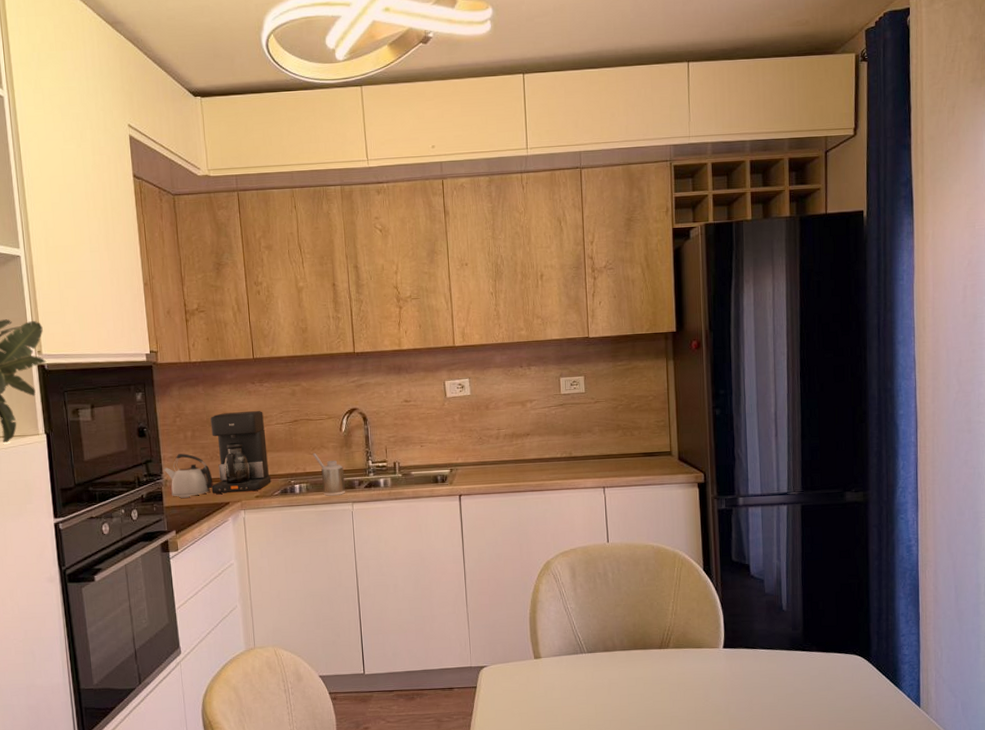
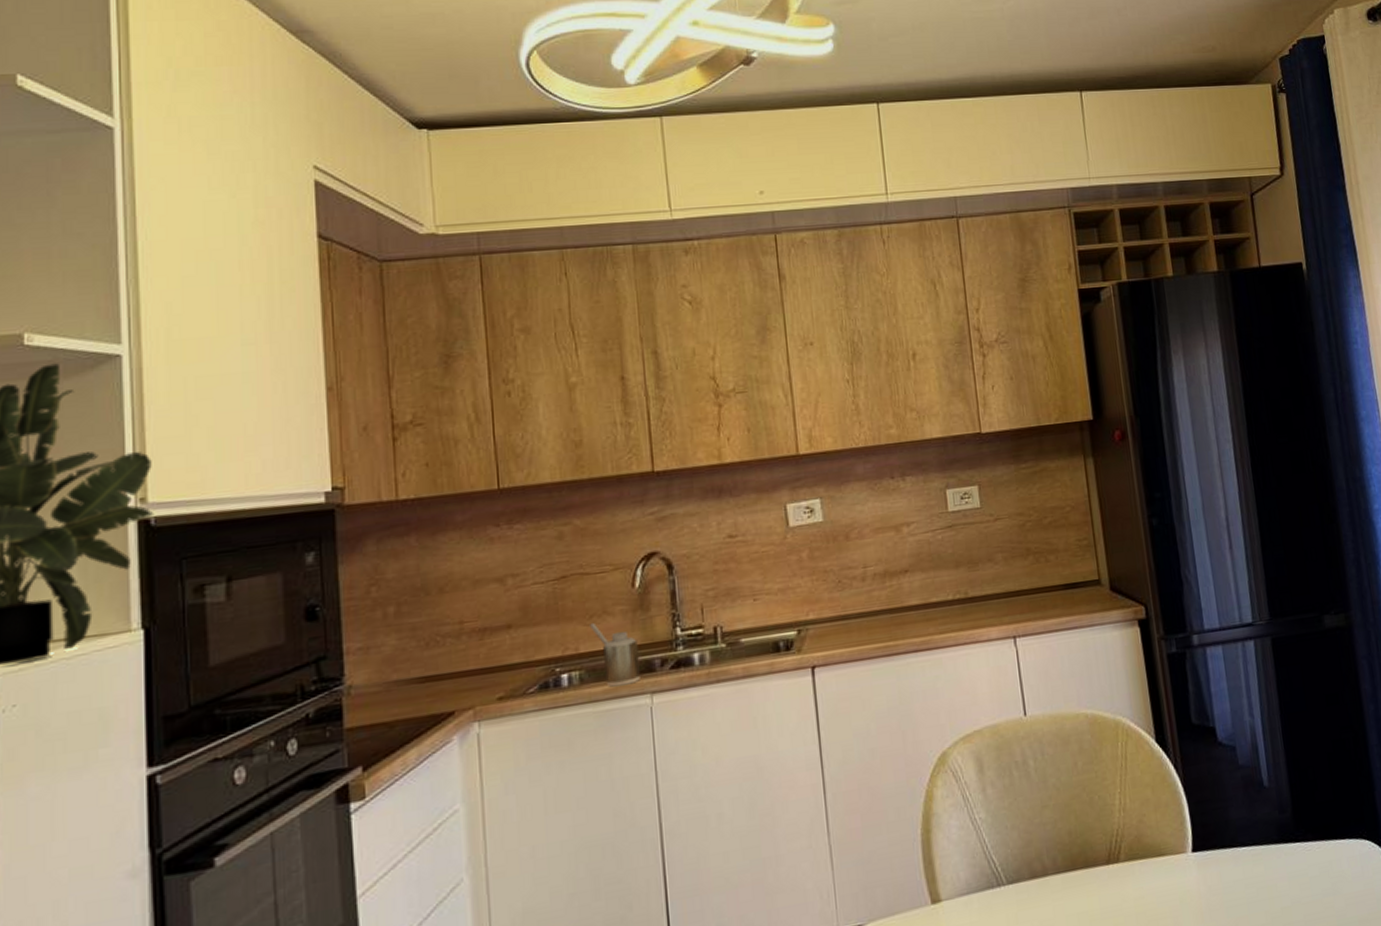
kettle: present [163,453,213,498] -> none [346,641,429,713]
coffee maker: present [210,410,271,494] -> none [425,565,524,701]

